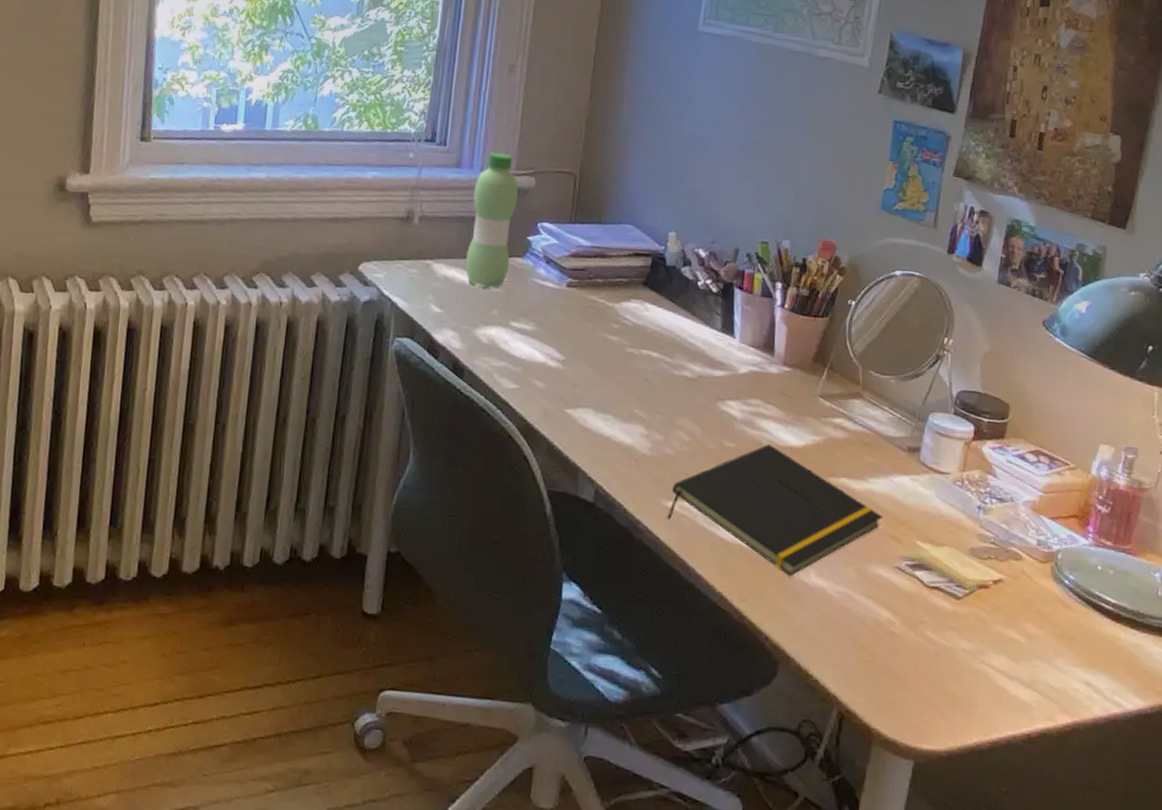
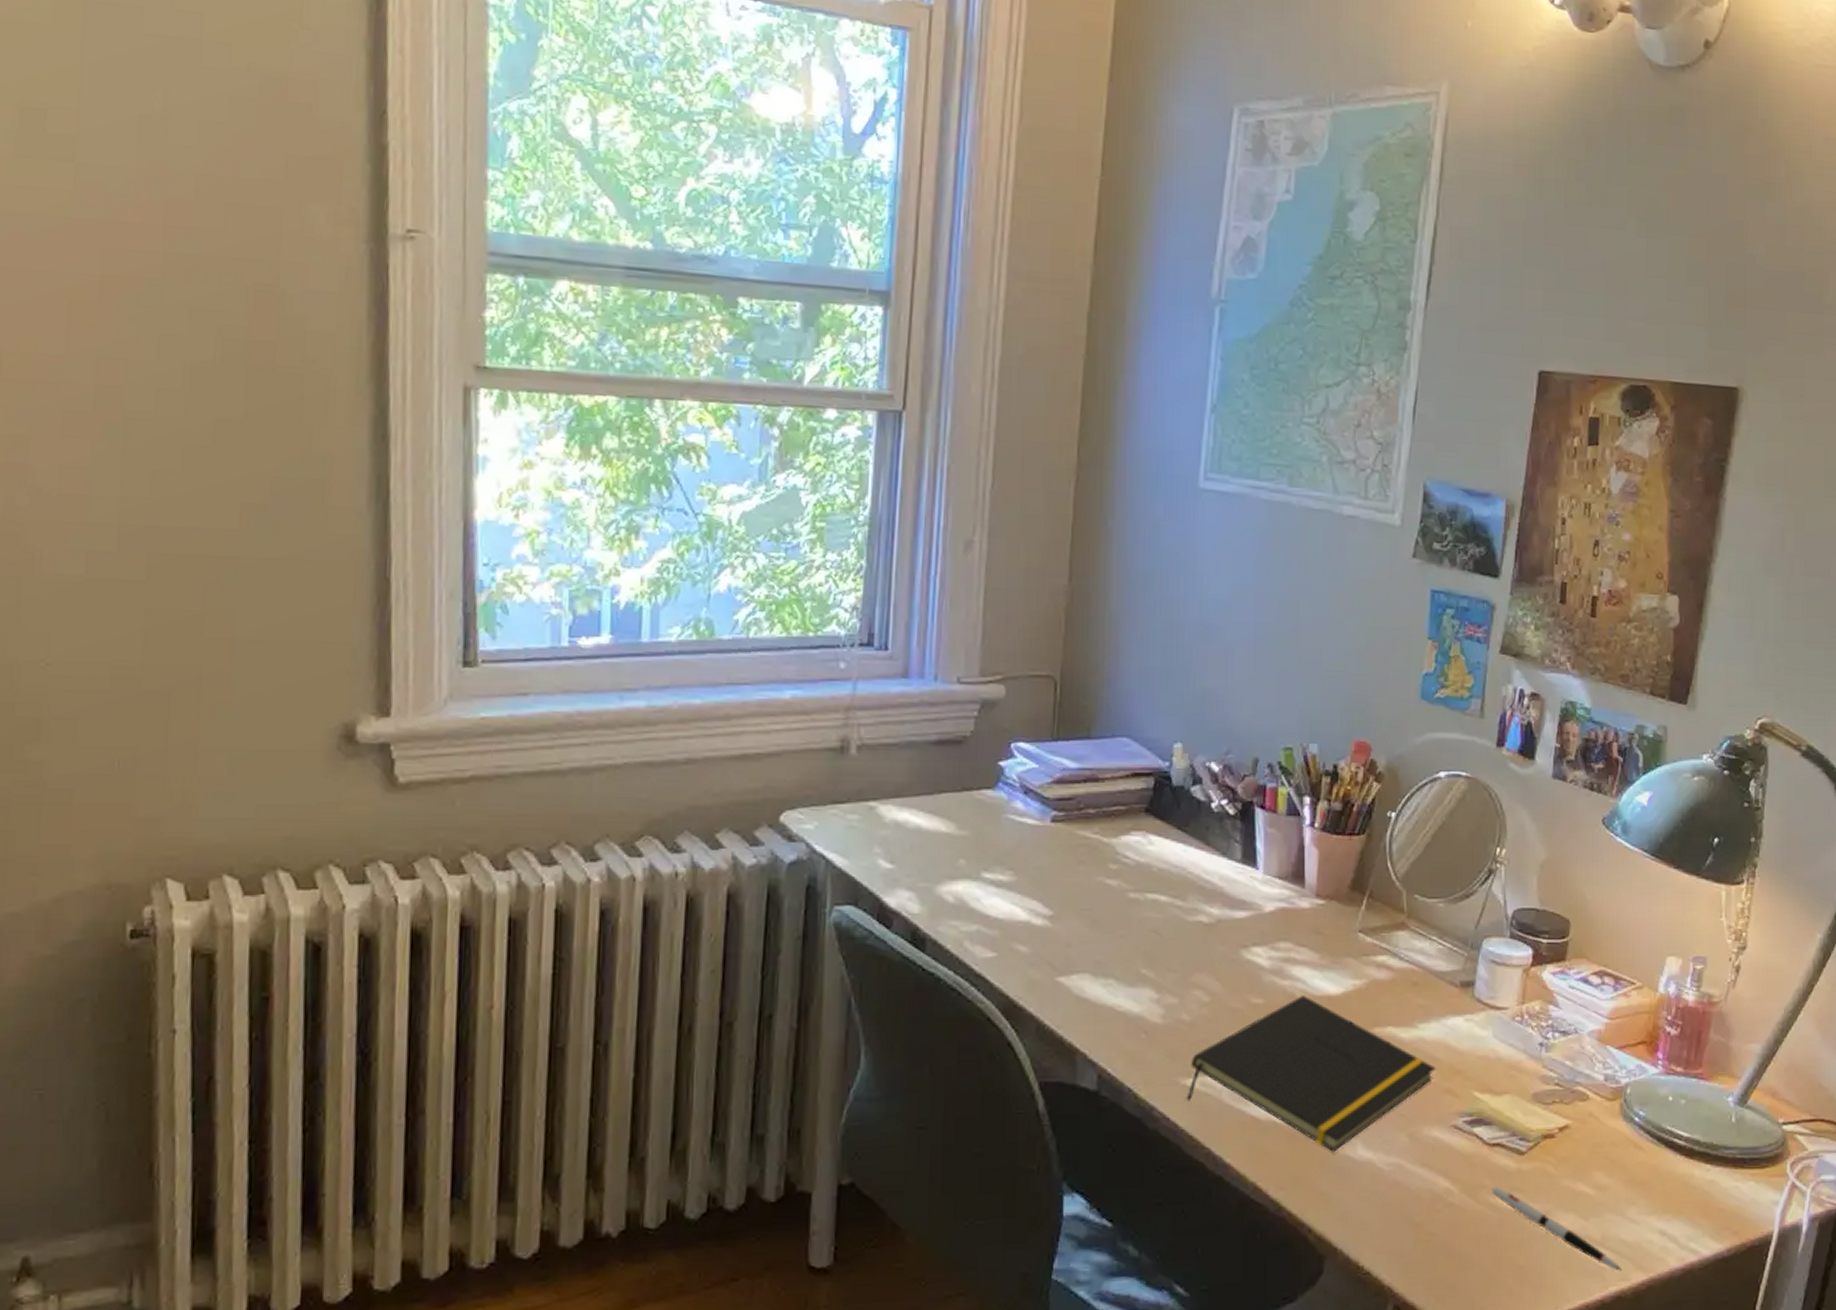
water bottle: present [466,152,518,289] -> none [921,655,984,832]
pen: none [930,623,1048,712] -> present [1492,1186,1622,1271]

